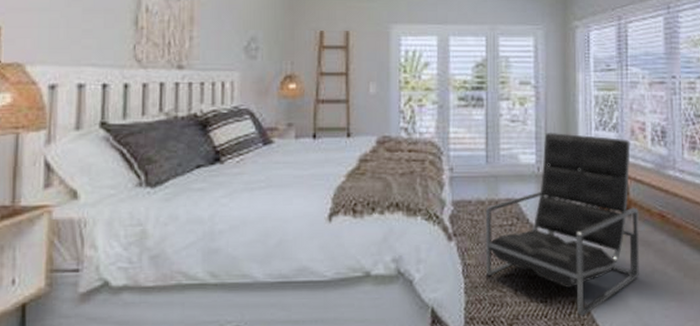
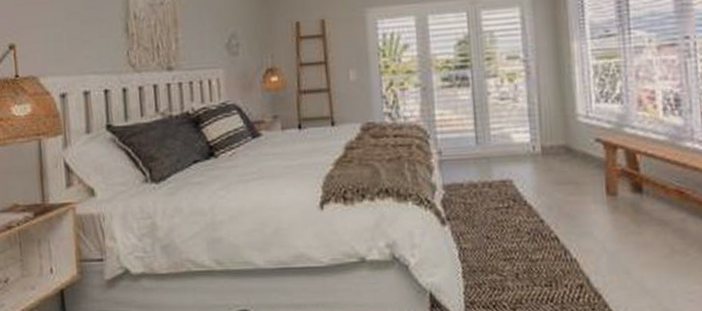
lounge chair: present [485,132,640,317] -> none [478,108,656,301]

